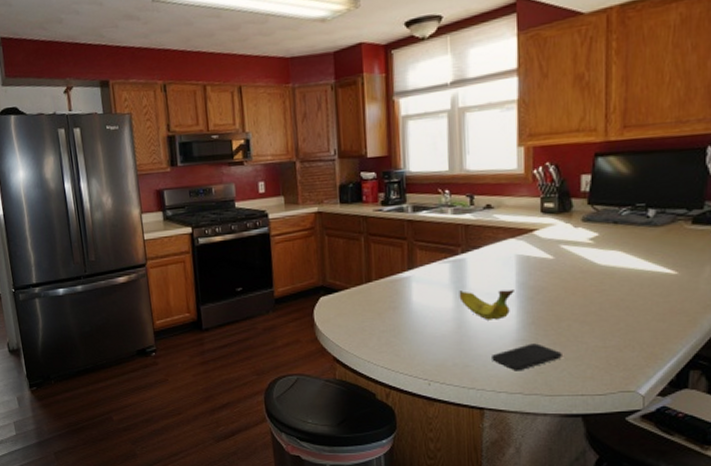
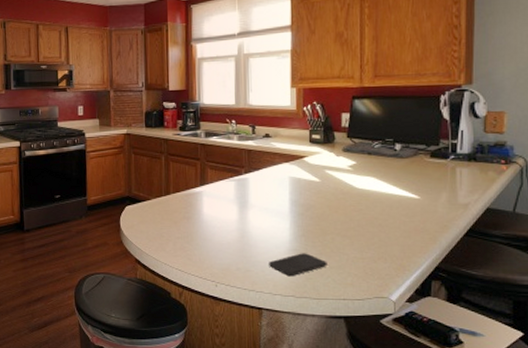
fruit: present [459,290,514,320] -> none [242,205,288,232]

